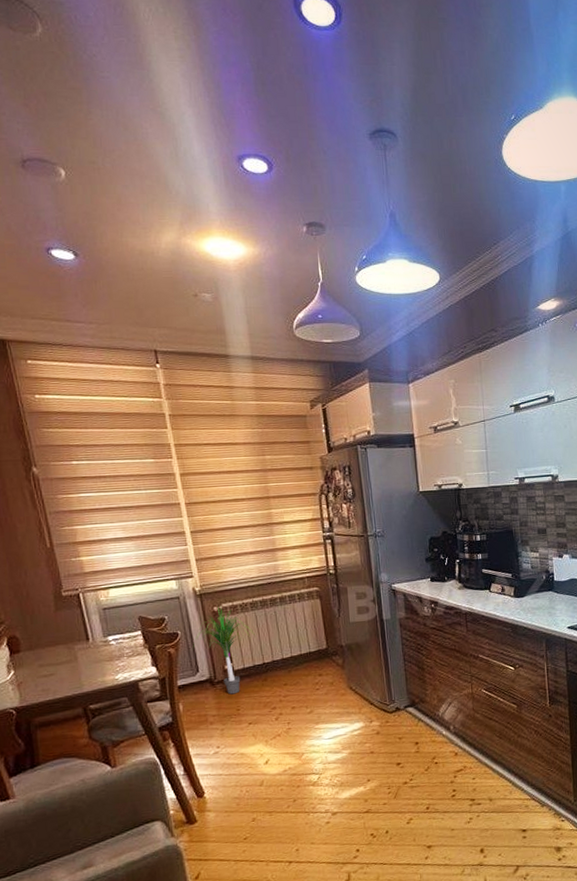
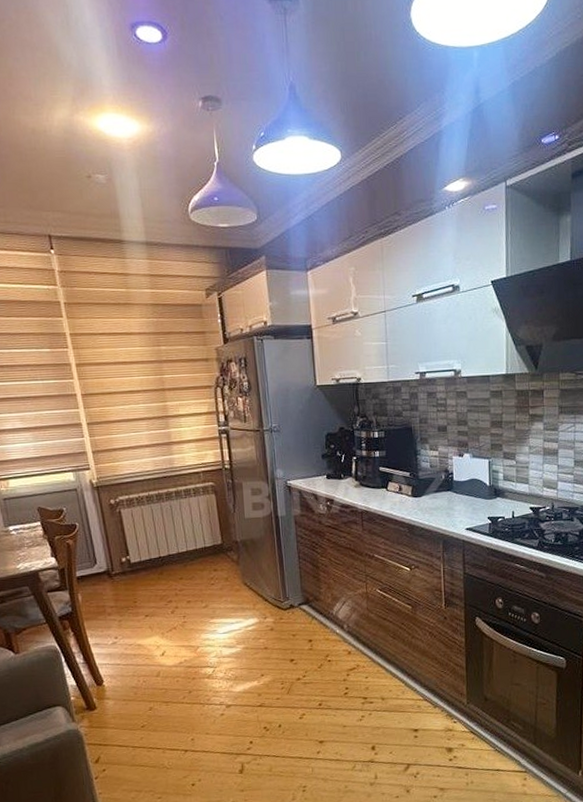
potted plant: present [193,606,255,695] -> none [90,499,151,587]

